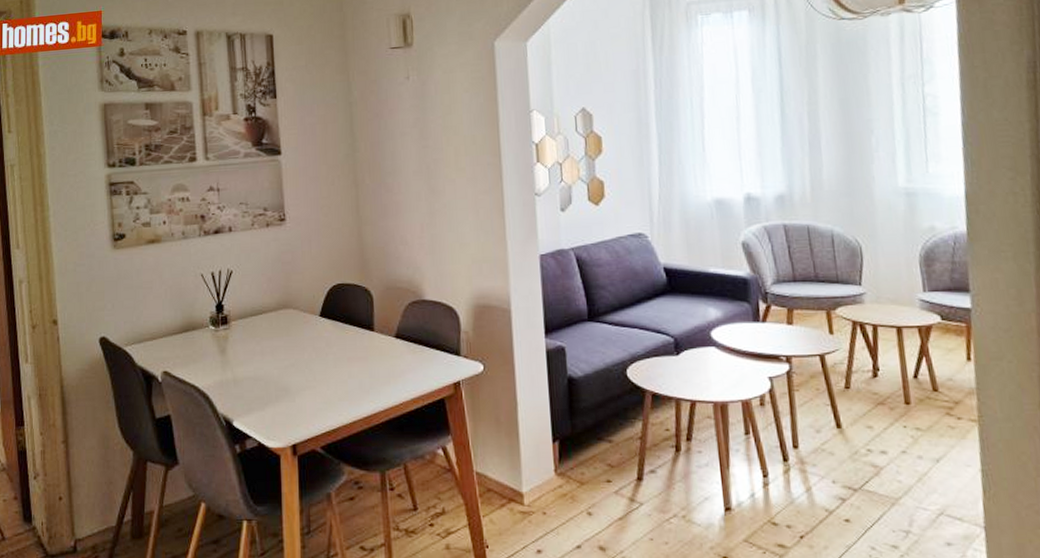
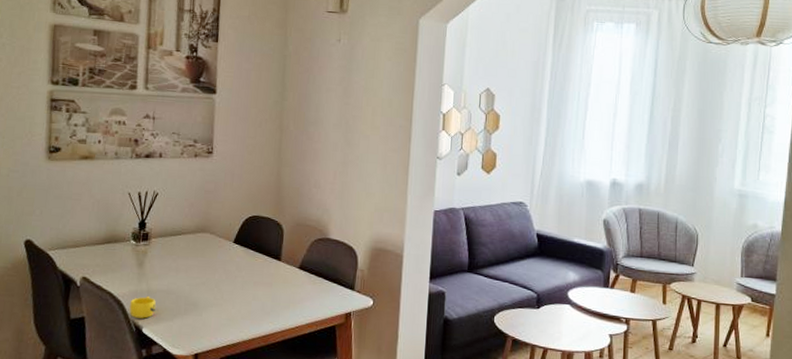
cup: none [216,385,244,411] -> present [129,295,156,319]

